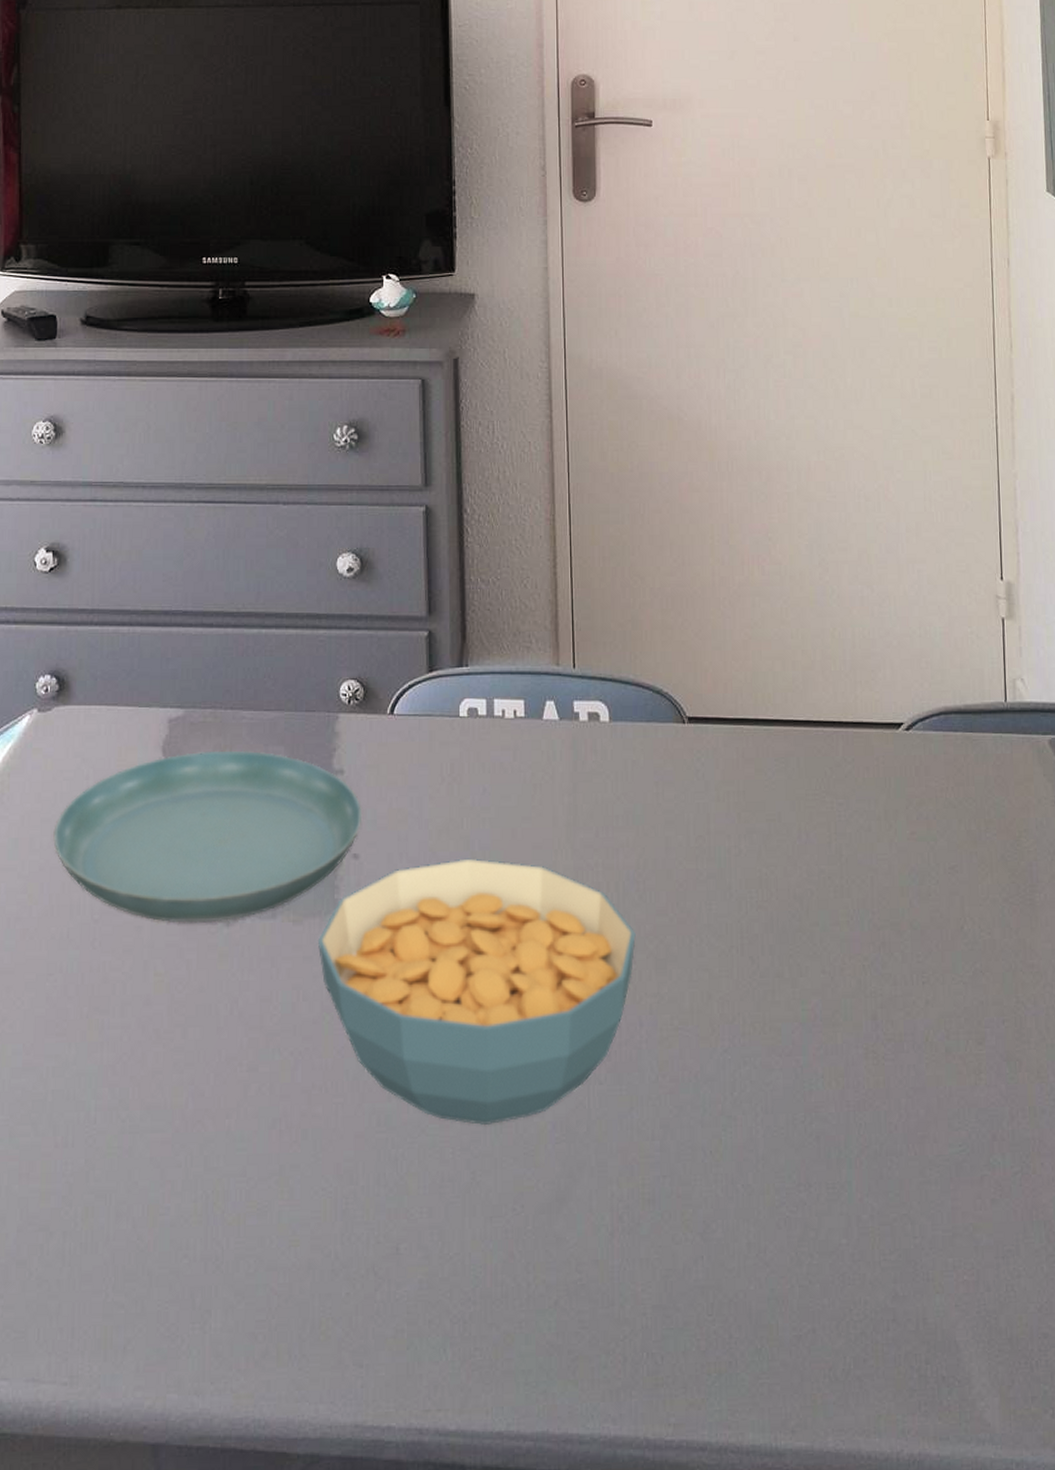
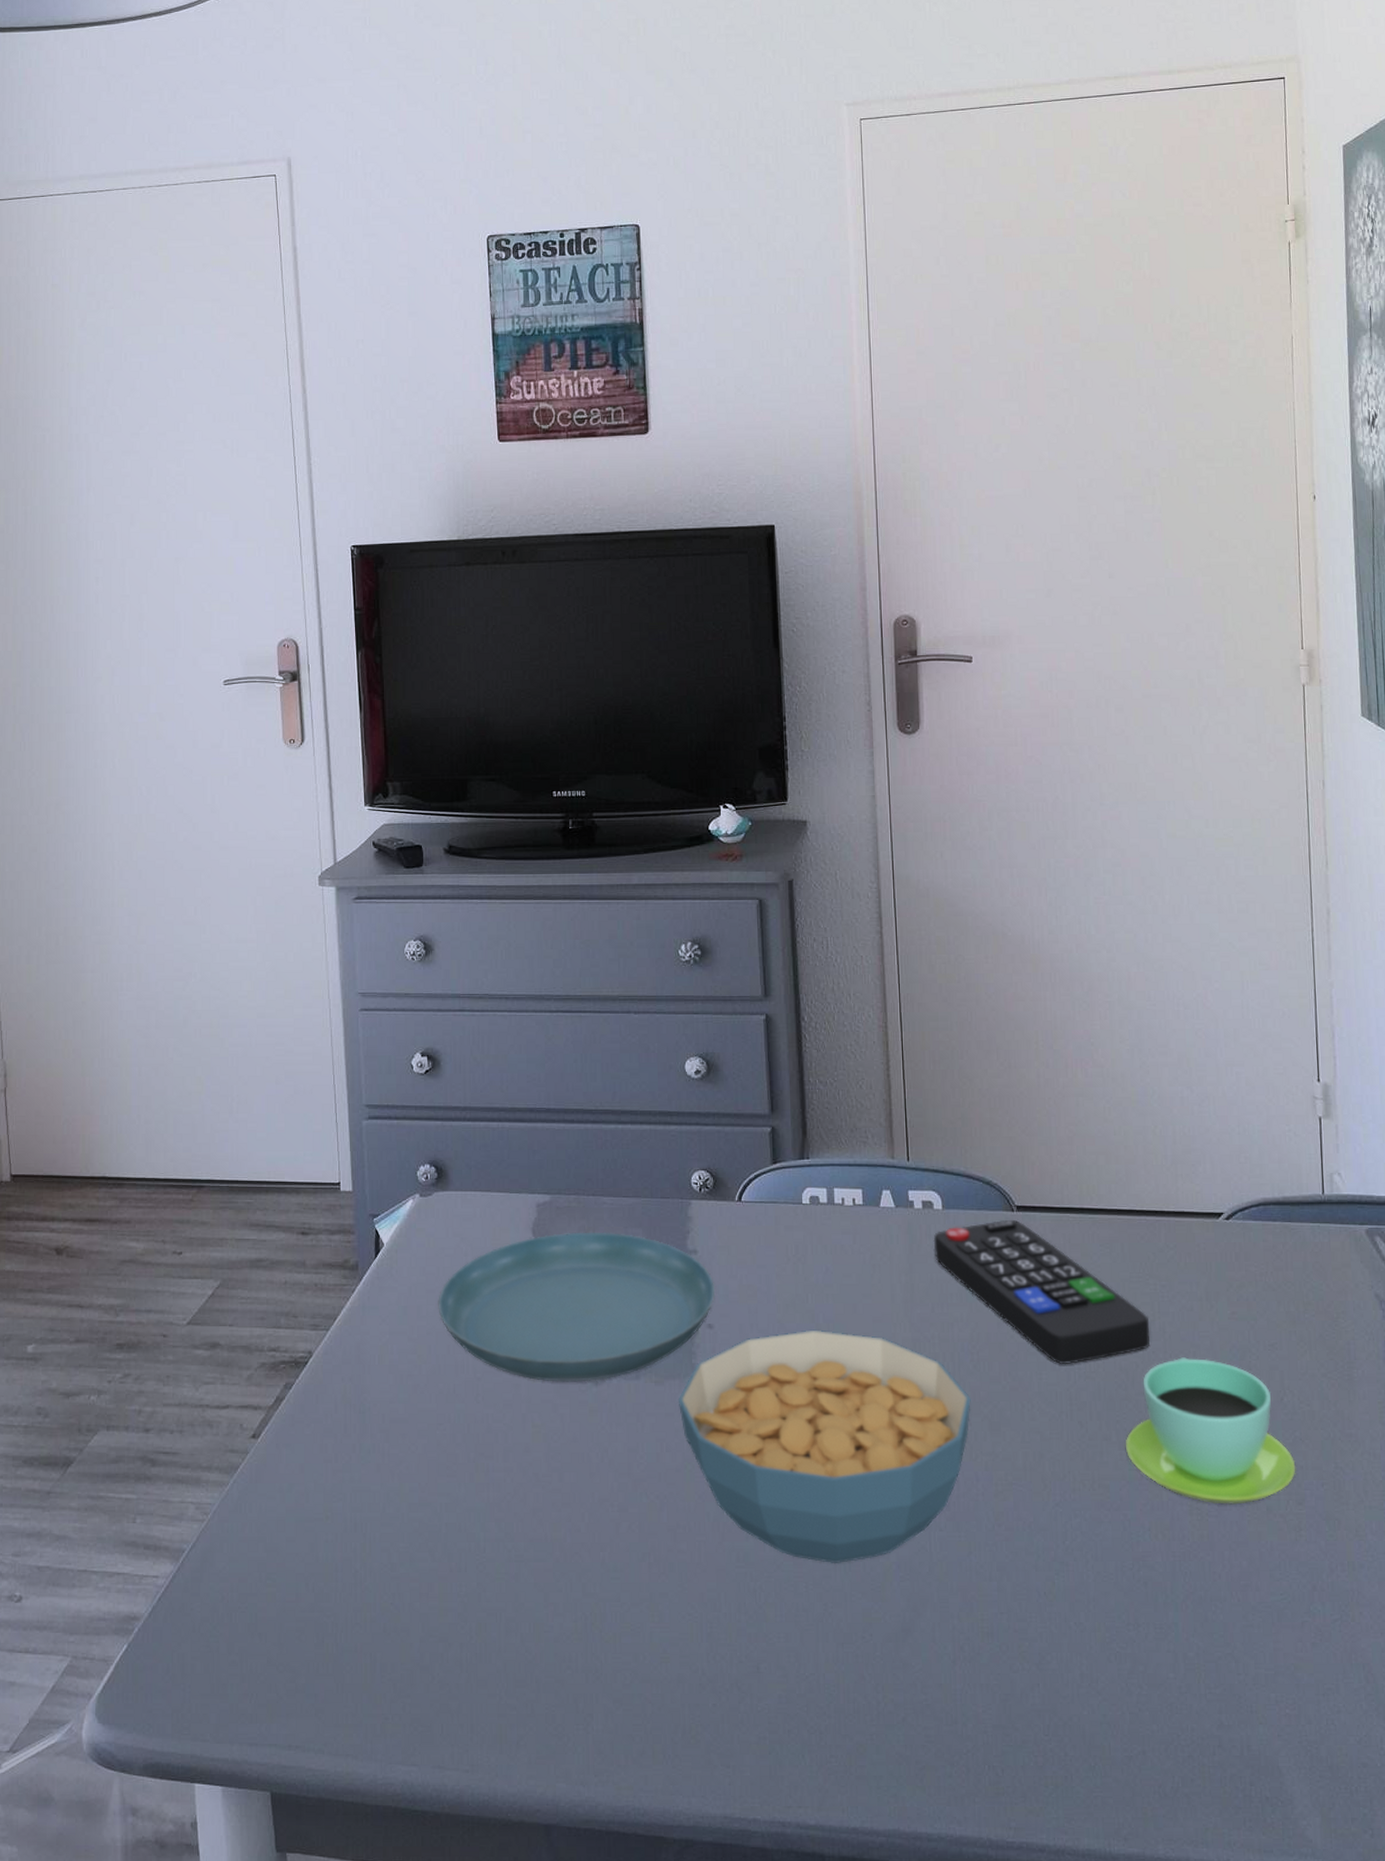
remote control: none [599,732,826,894] -> present [933,1219,1151,1365]
cup: none [798,883,976,1046] -> present [1125,1357,1296,1505]

